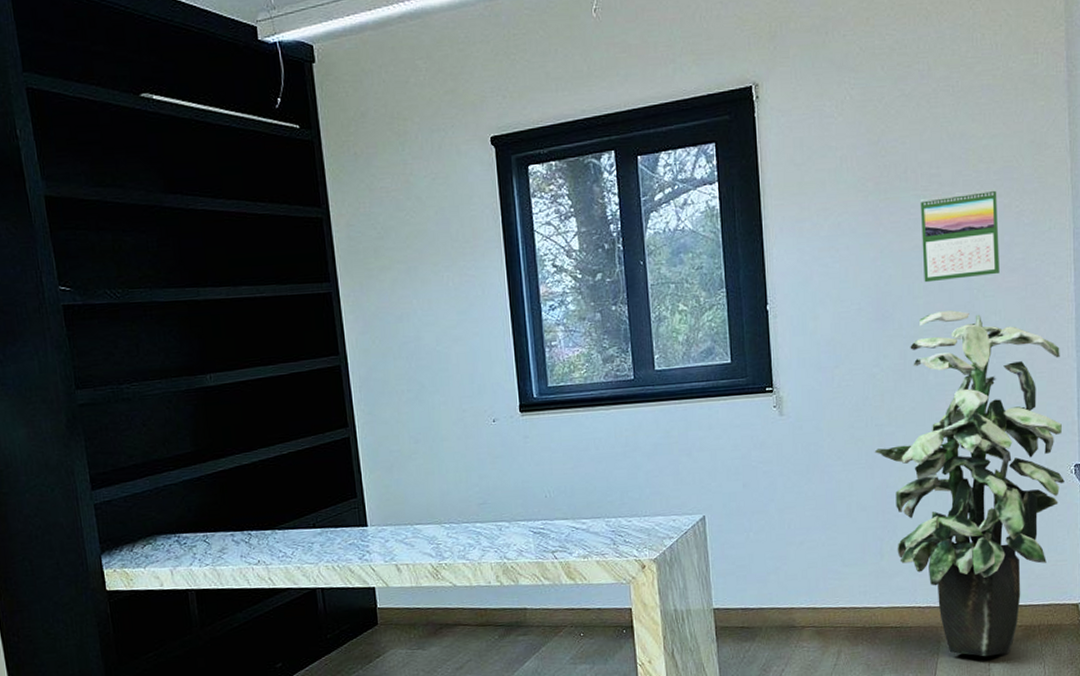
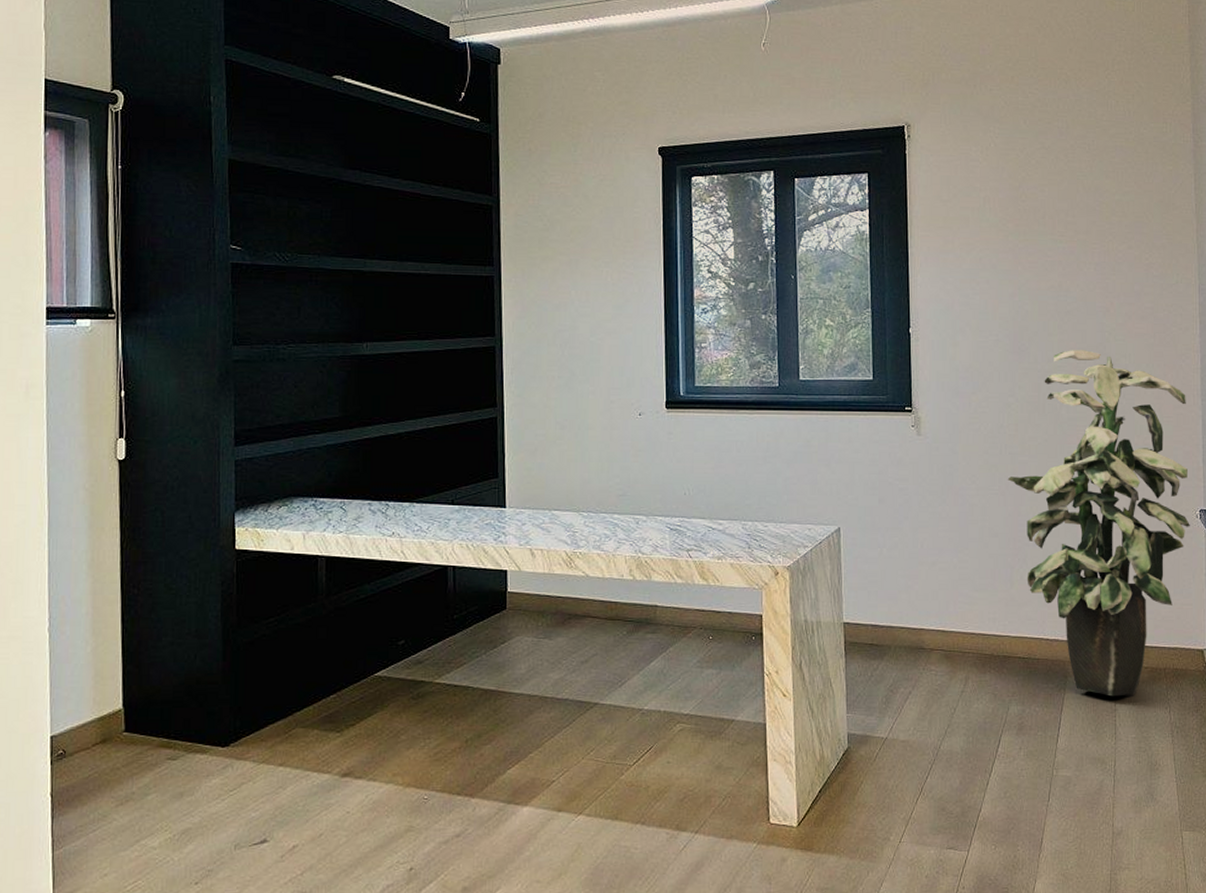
calendar: present [920,188,1000,283] -> none [1056,240,1130,322]

